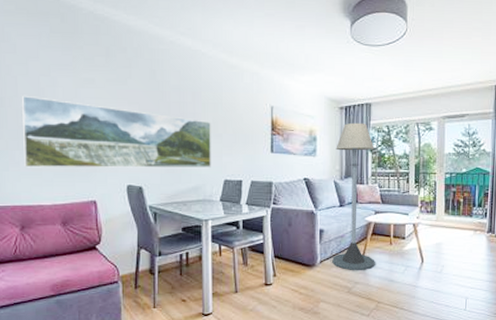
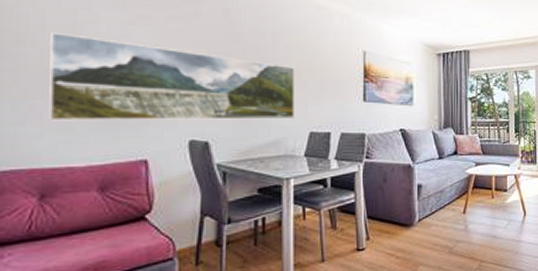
floor lamp: present [332,122,375,270] -> none [432,70,477,228]

